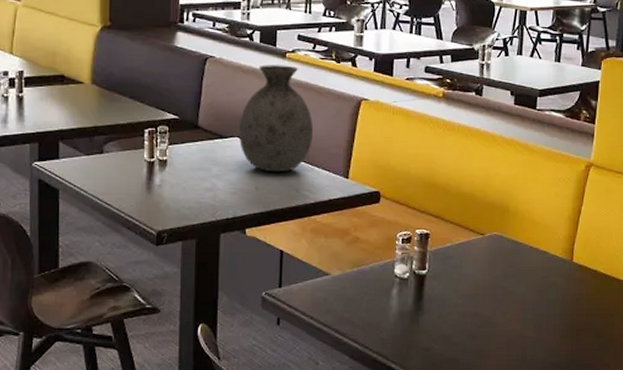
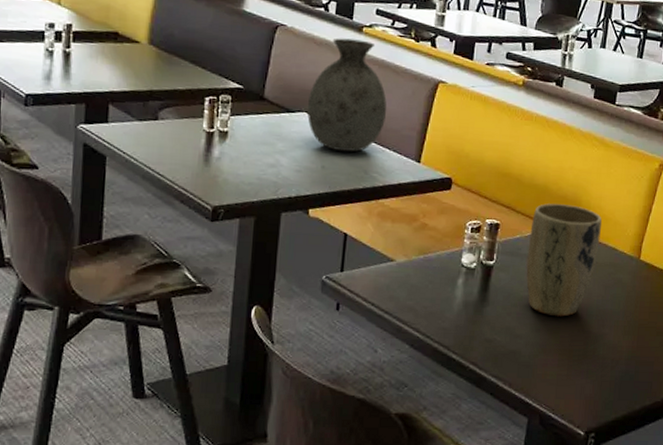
plant pot: none [459,211,532,323] -> present [526,203,602,317]

